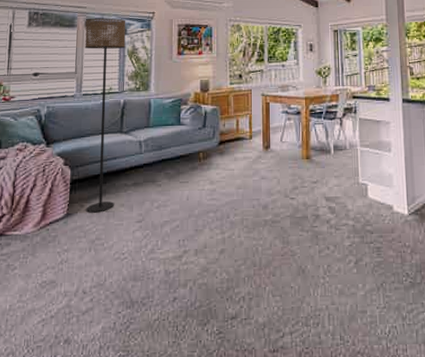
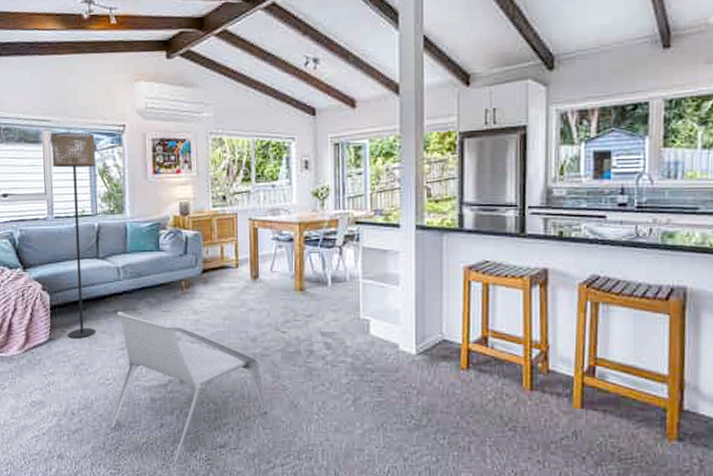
armchair: none [121,184,278,341] -> present [109,311,268,465]

